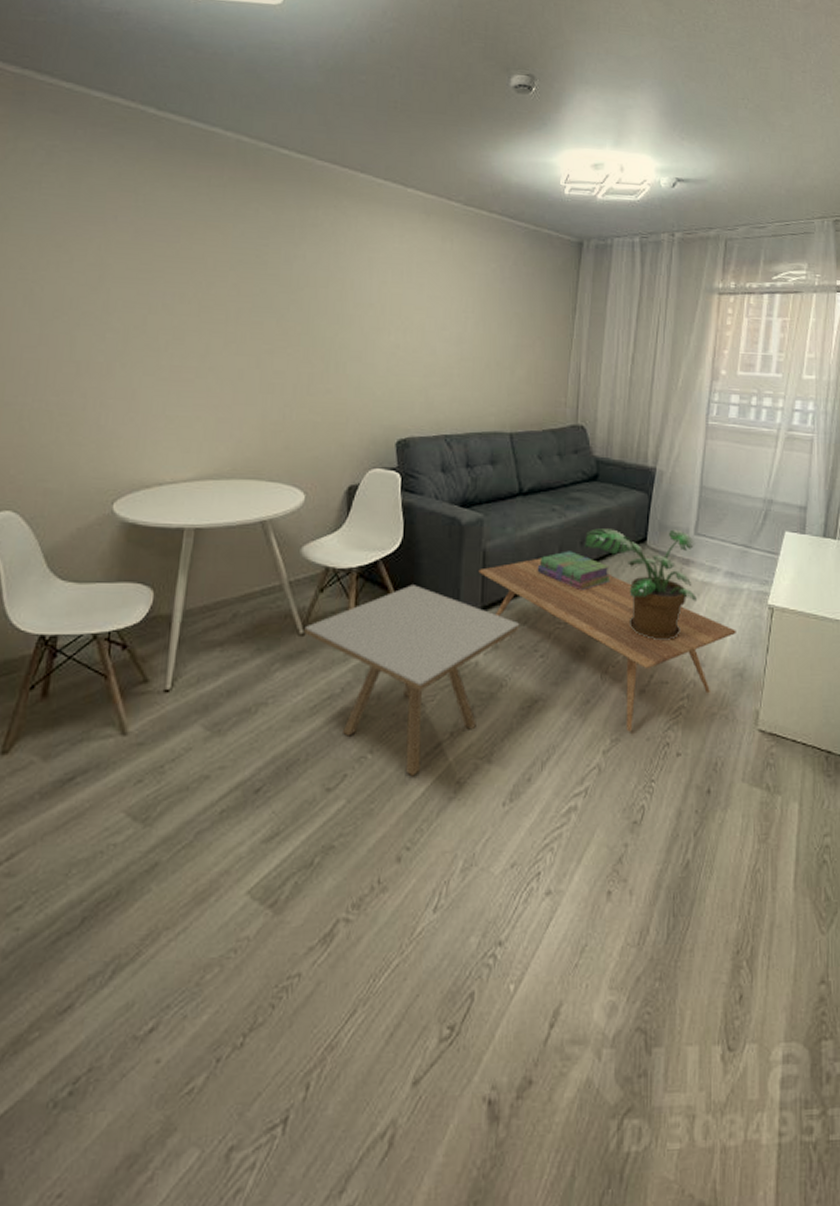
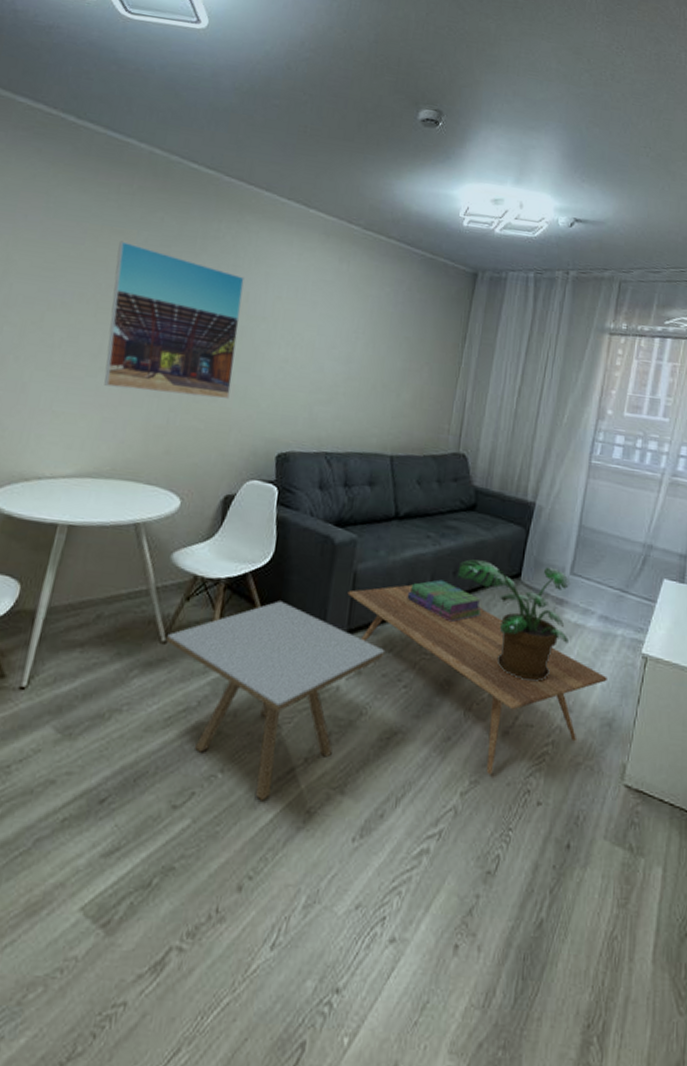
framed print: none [214,236,347,390] -> present [104,241,244,400]

